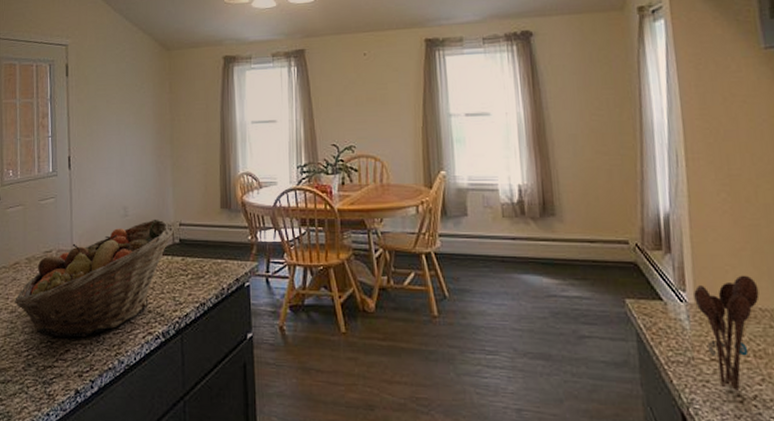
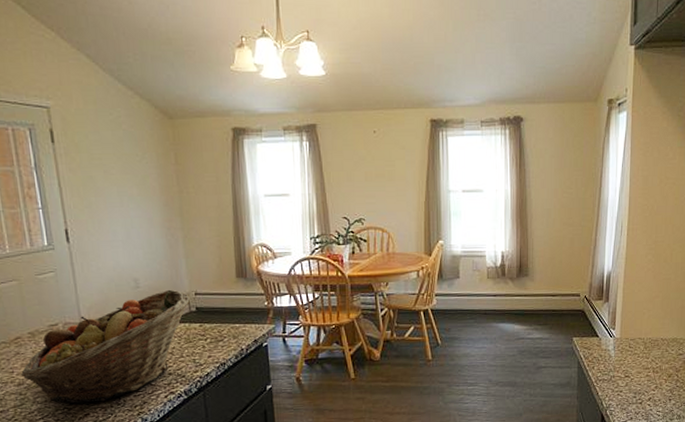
utensil holder: present [694,275,760,392] -> none [620,315,663,397]

